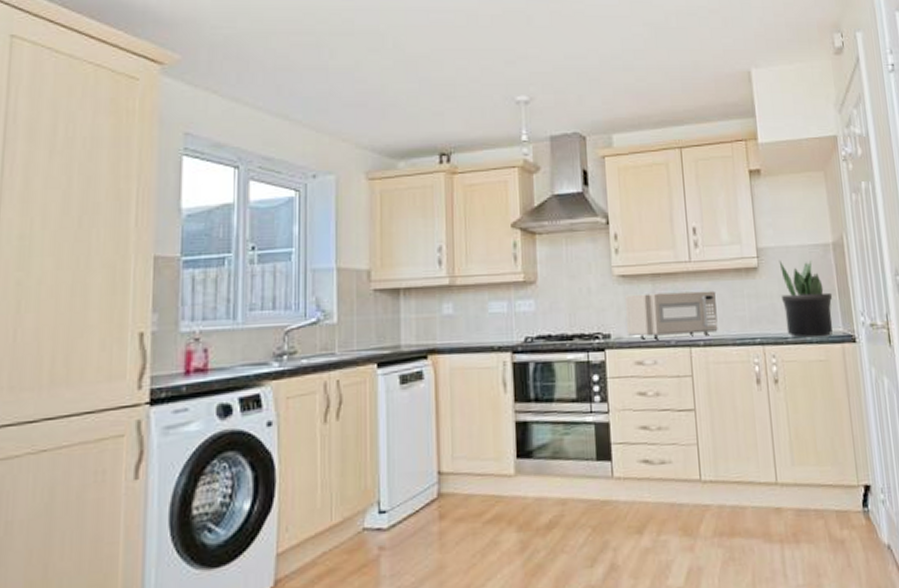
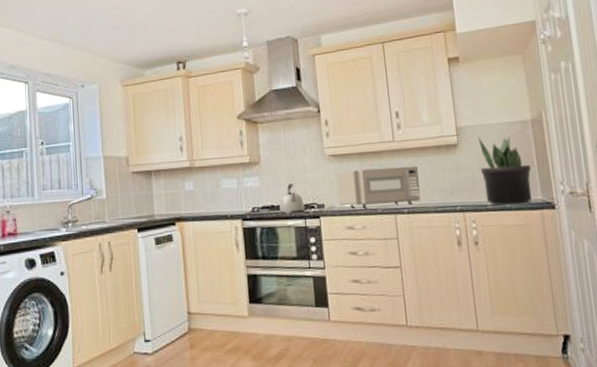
kettle: none [558,308,588,344] -> present [279,183,305,213]

